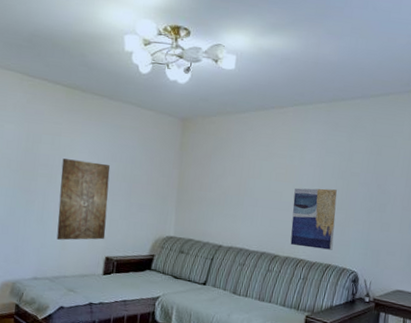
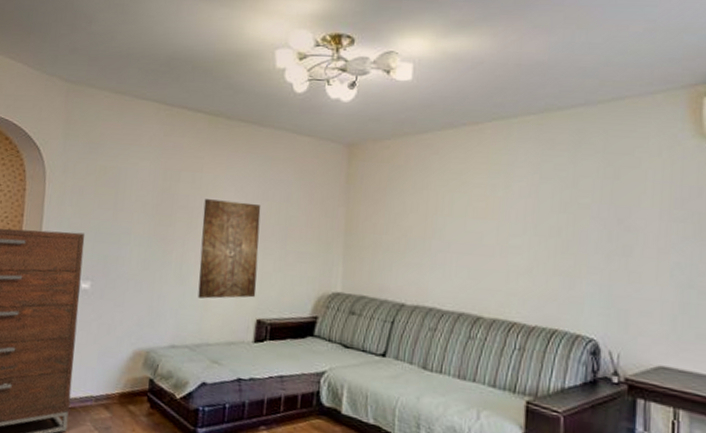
wall art: present [290,188,337,250] -> none [498,226,560,310]

